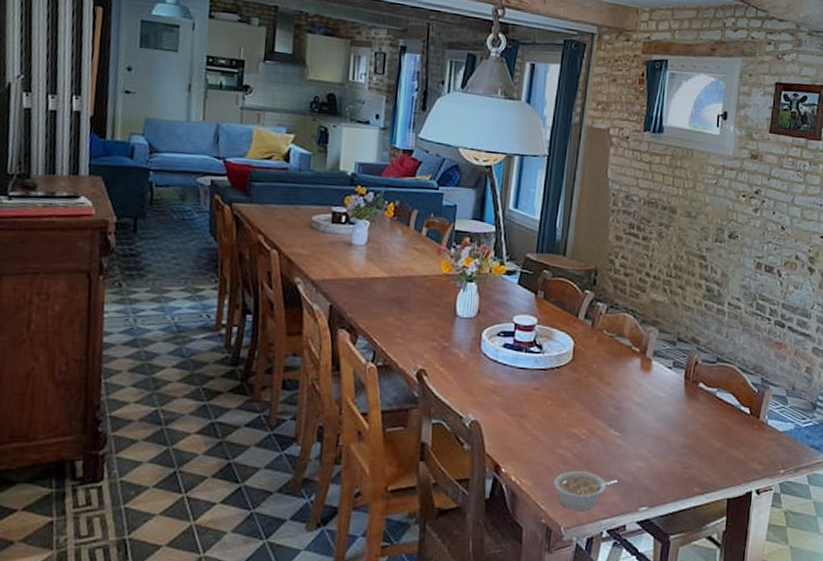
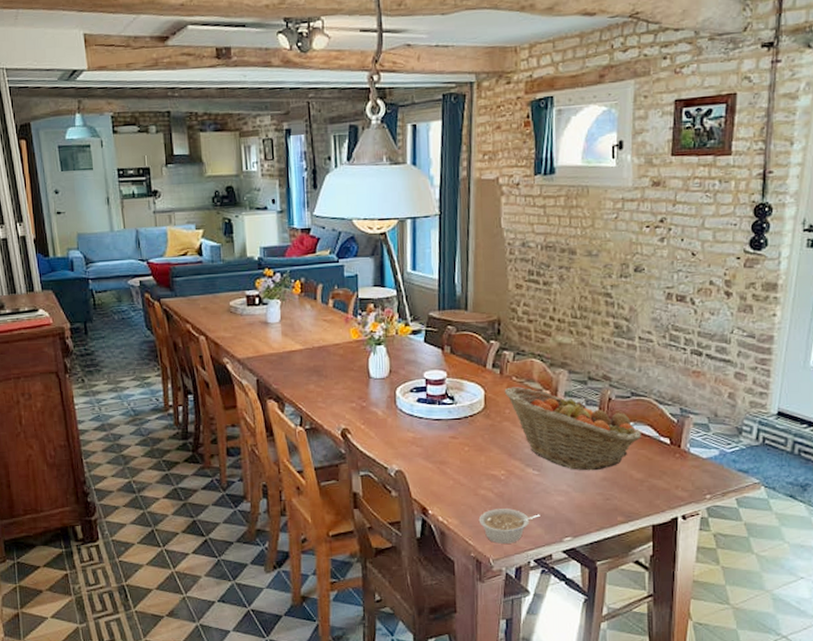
fruit basket: none [594,340,724,437] -> present [504,387,641,471]

